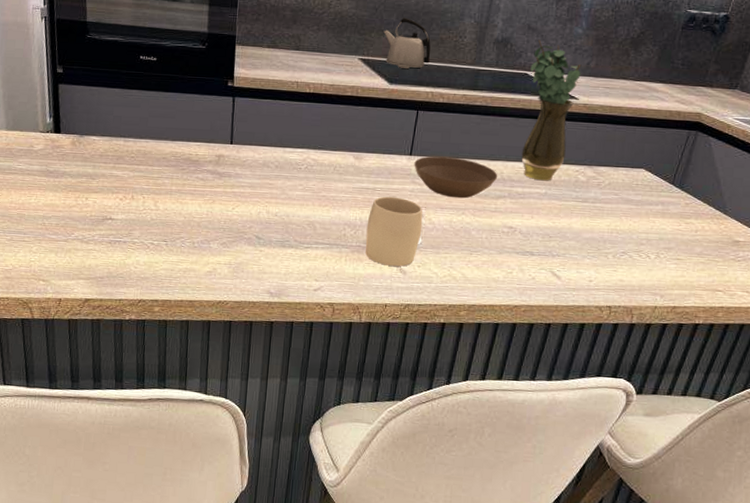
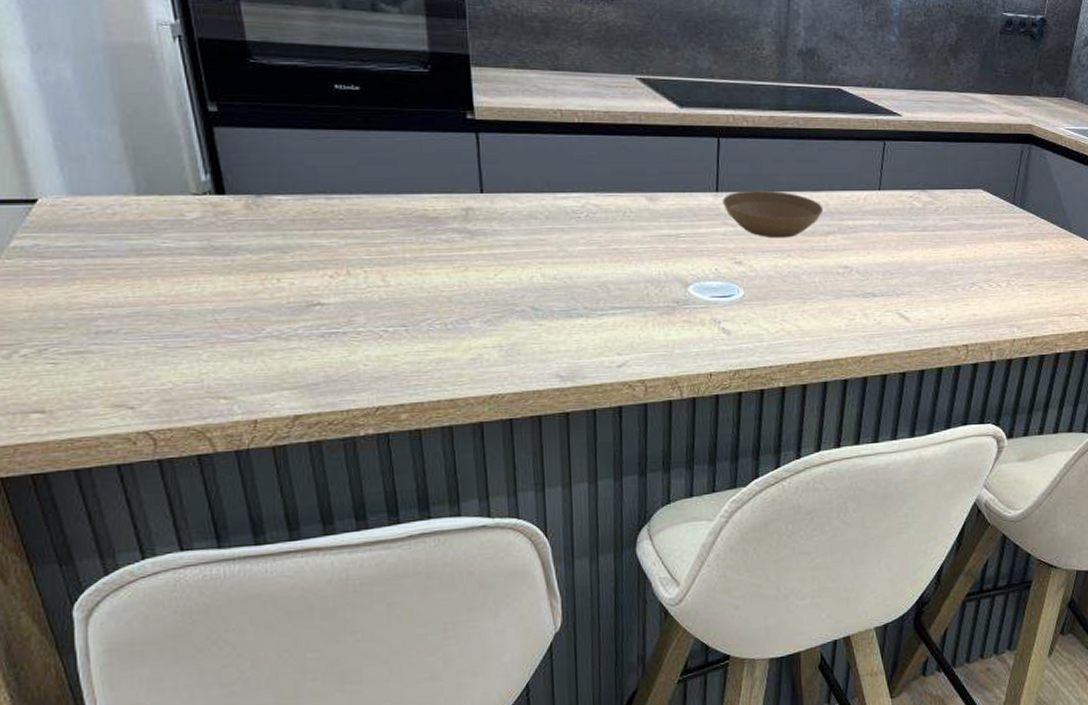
mug: present [365,196,423,267] -> none [674,243,743,326]
kettle: present [383,17,431,70] -> none [663,27,726,89]
vase: present [521,39,581,181] -> none [843,49,901,211]

